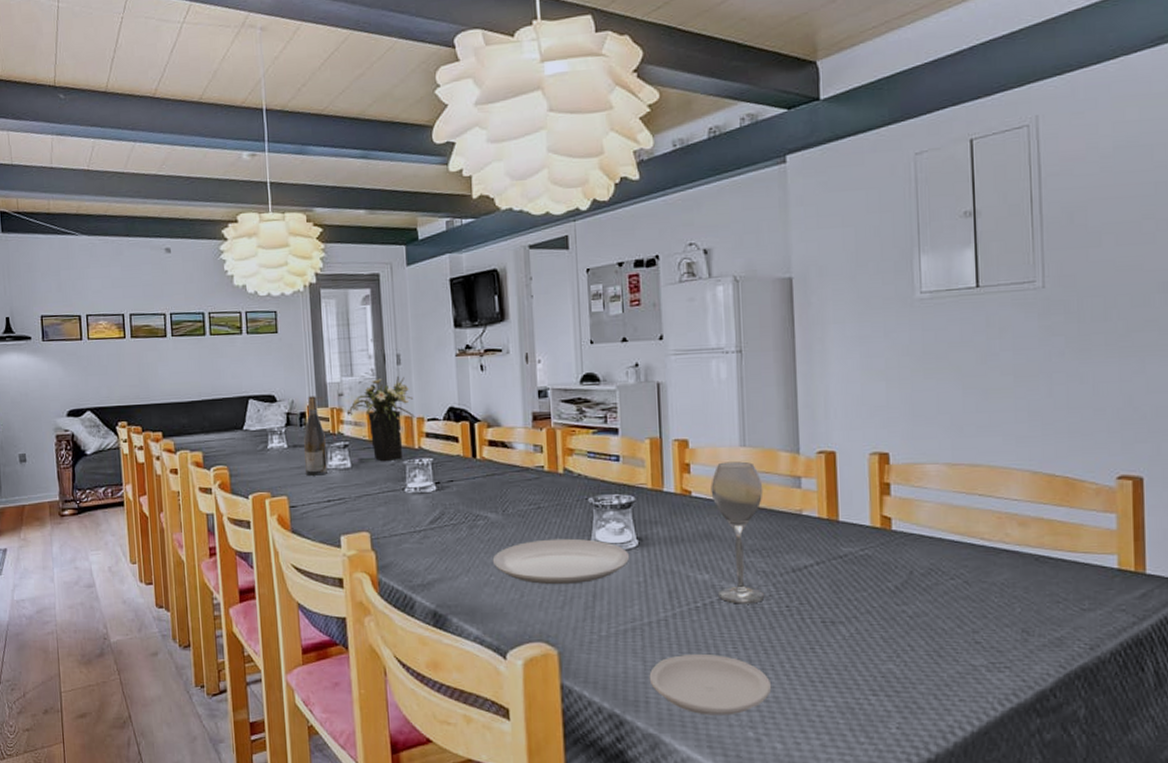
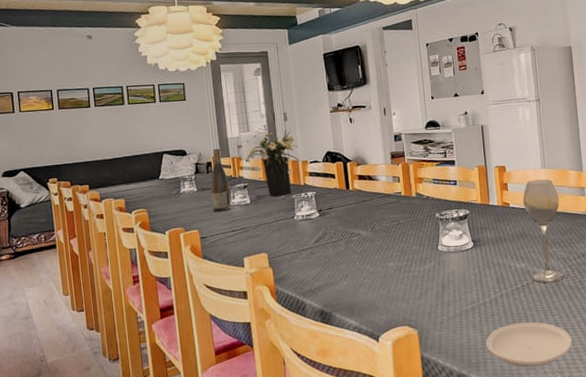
plate: present [492,538,630,585] -> none [365,245,468,282]

